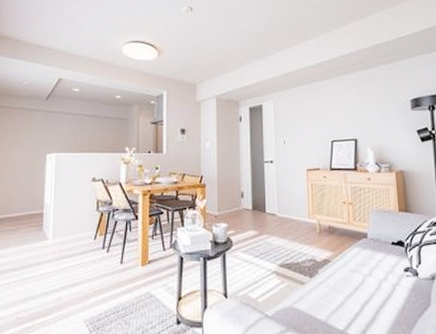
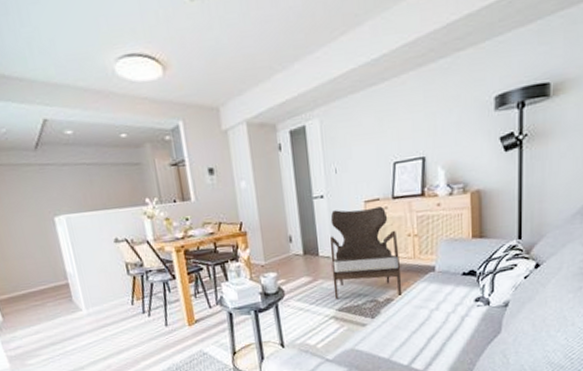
armchair: none [276,174,339,259] -> present [329,206,403,300]

